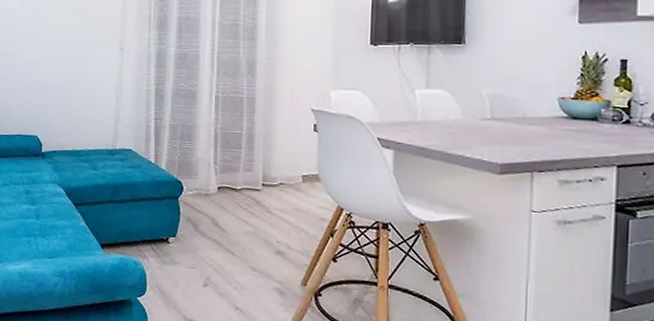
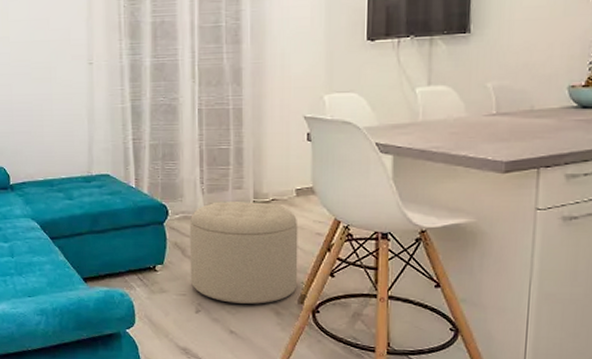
ottoman: none [200,181,304,283] -> present [189,201,298,304]

